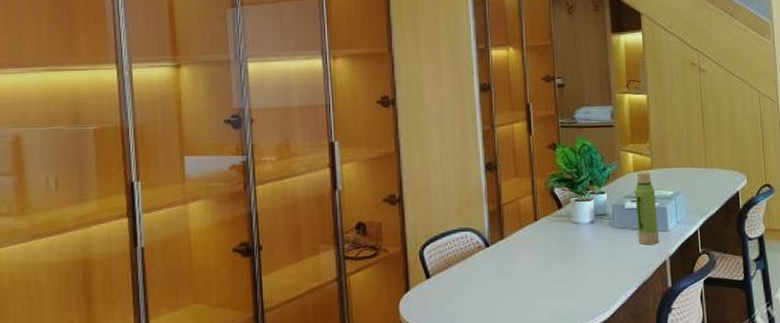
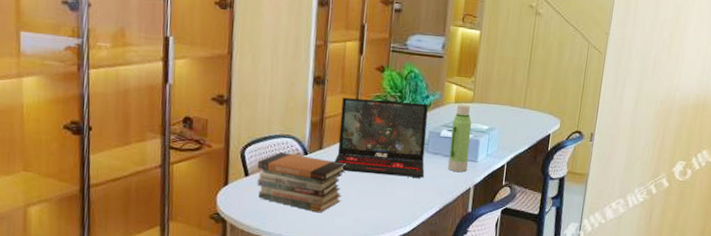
book stack: none [438,247,531,310] -> present [257,152,346,213]
laptop: none [517,176,615,259] -> present [334,97,429,178]

